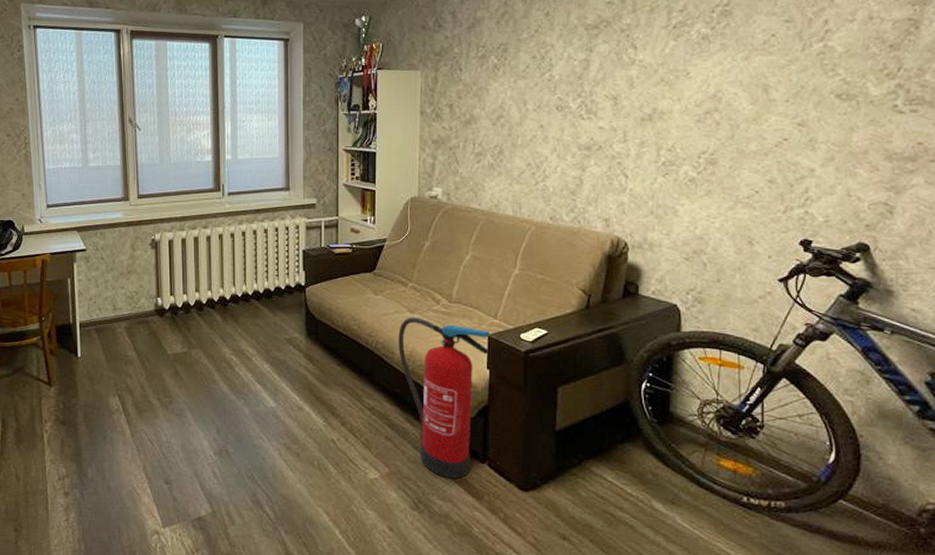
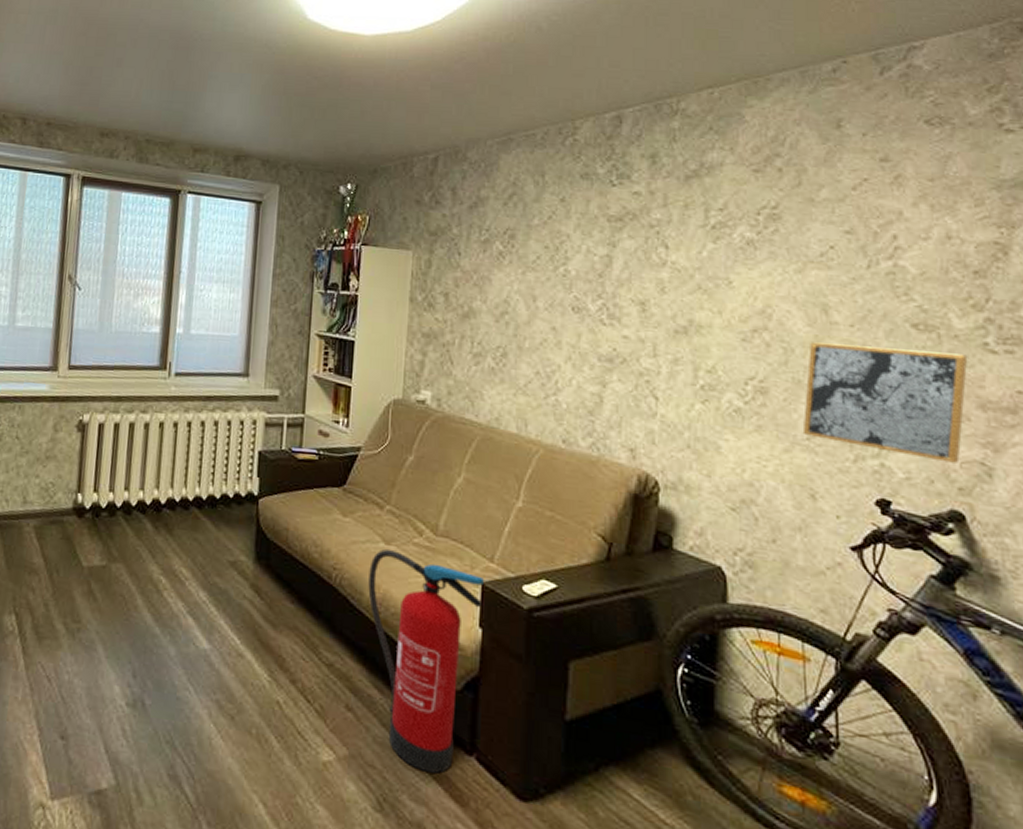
wall art: none [744,116,880,205] -> present [802,342,968,463]

